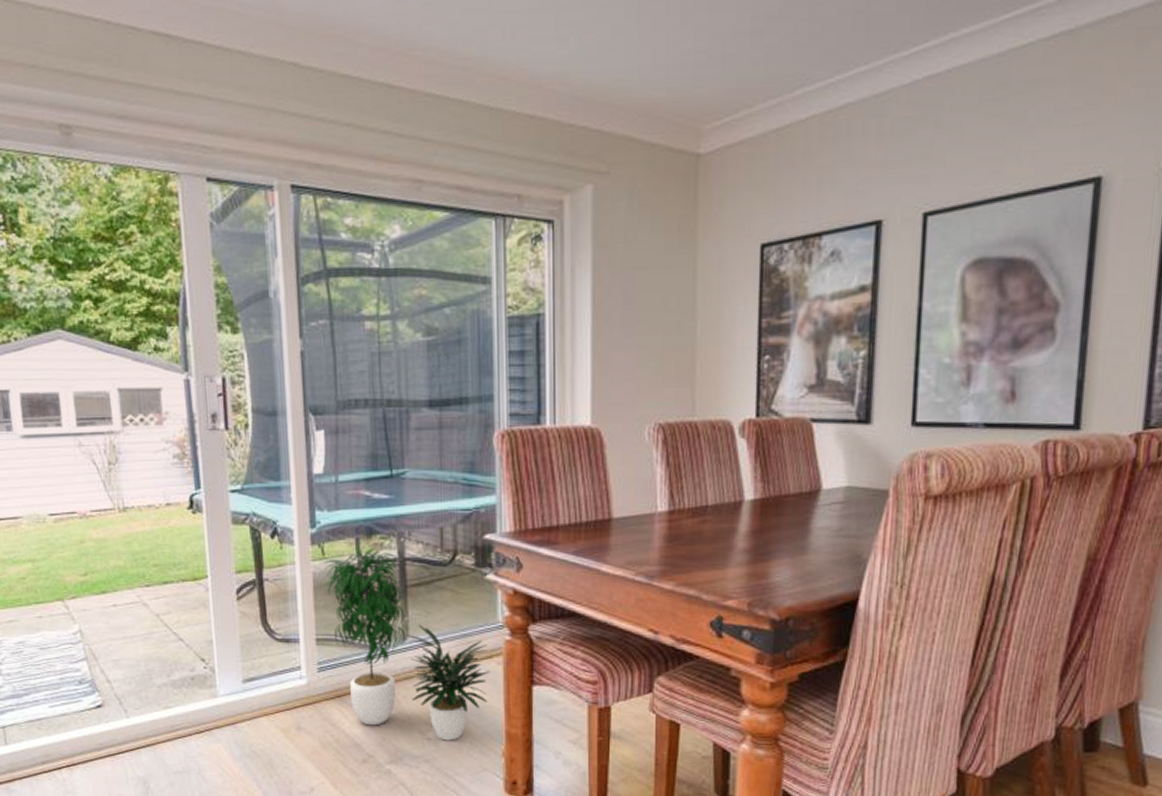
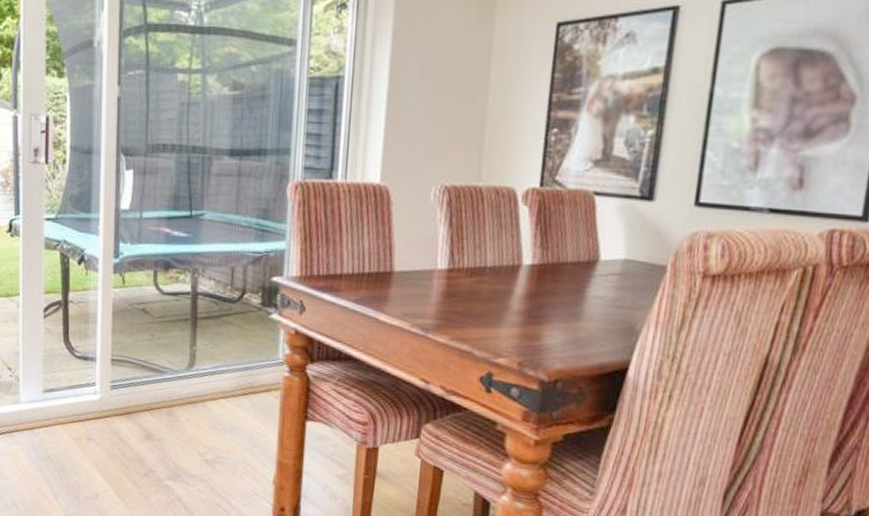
potted plant: present [324,540,490,741] -> none [123,273,268,465]

